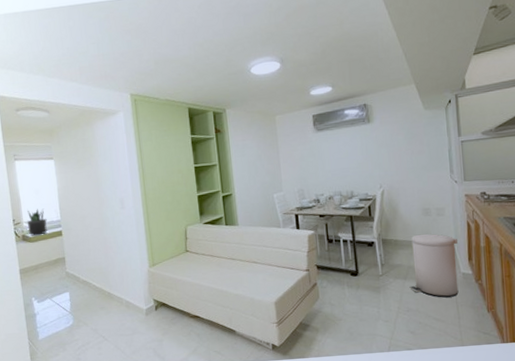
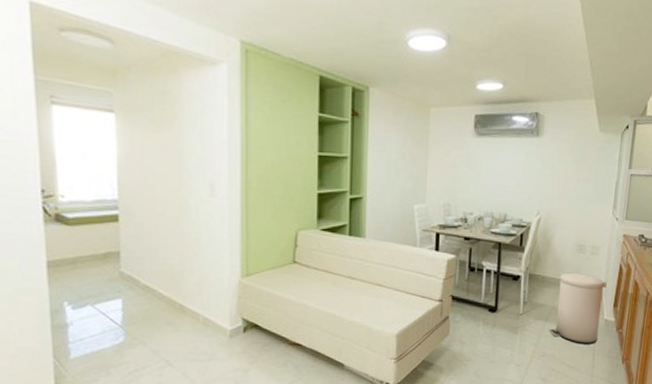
planter: present [26,208,47,236] -> none [64,179,97,217]

